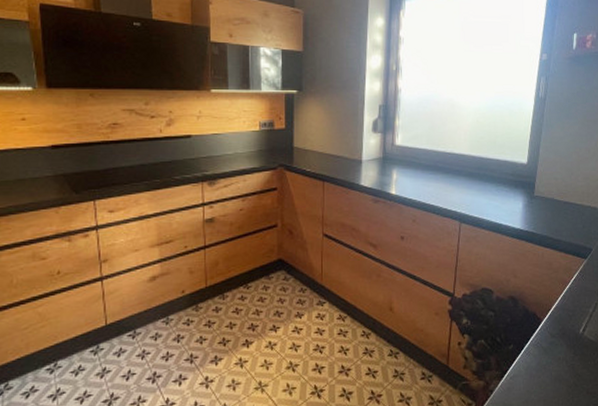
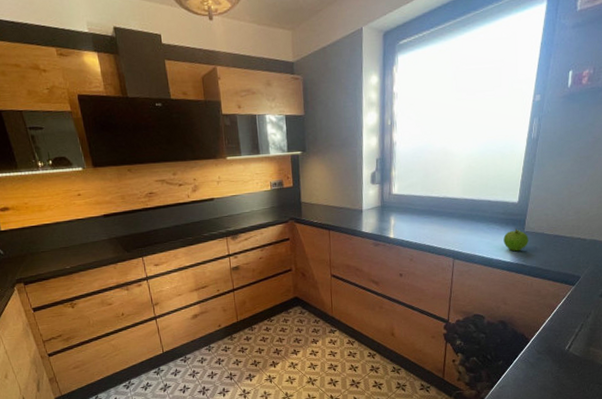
fruit: none [512,192,538,218] -> present [503,229,528,252]

